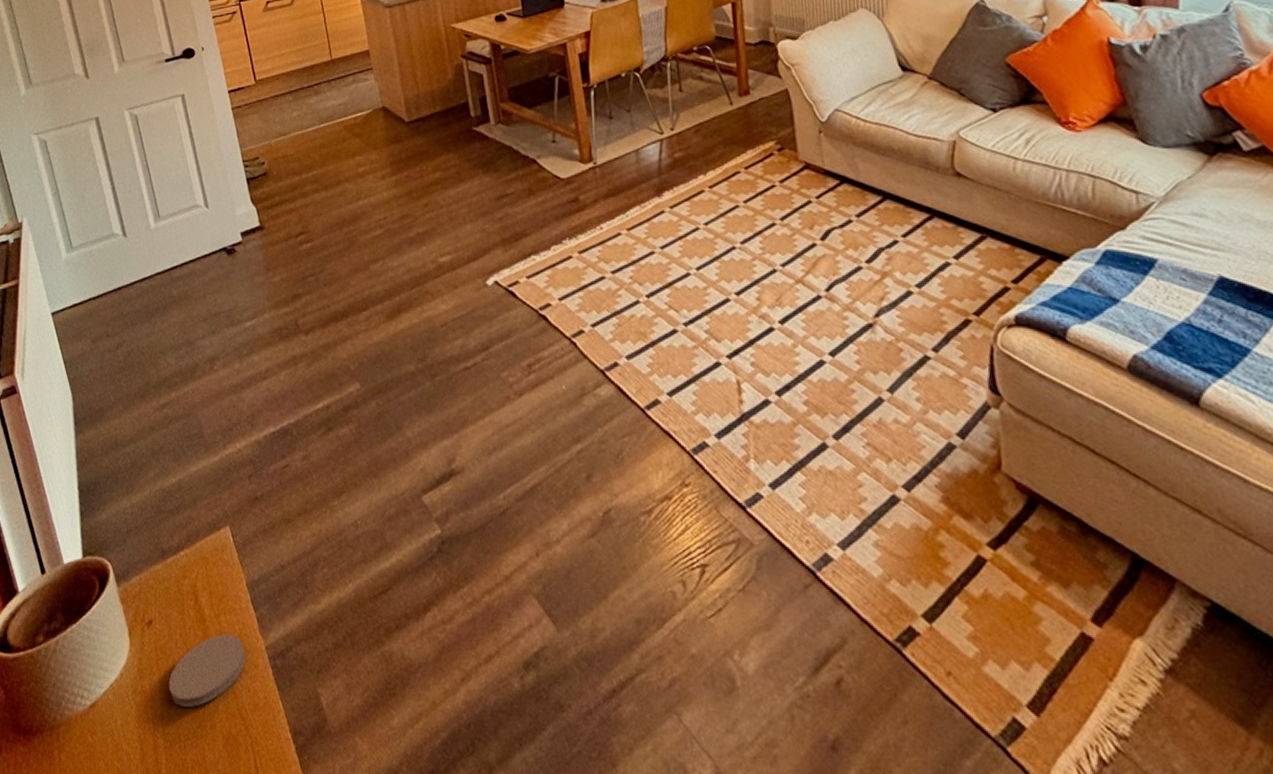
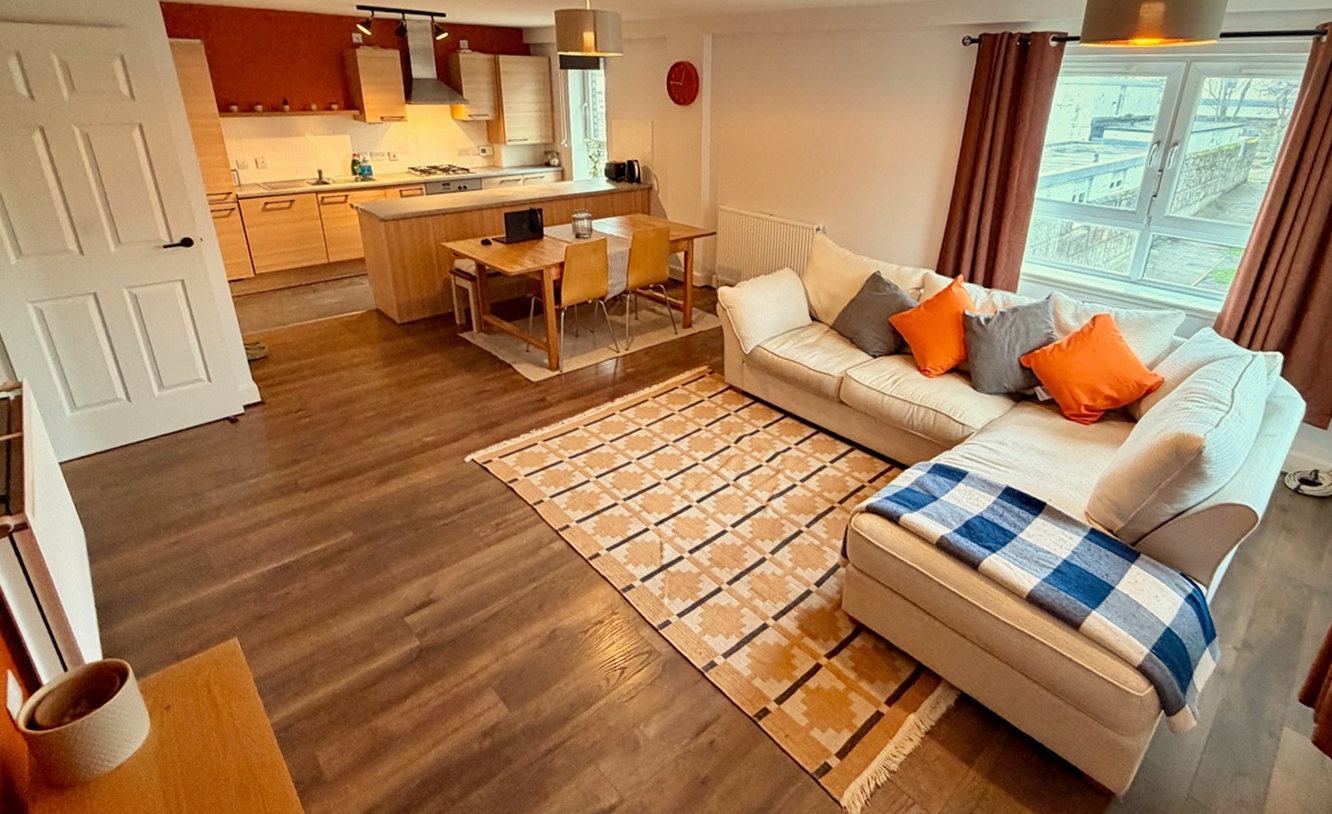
coaster: present [168,634,246,707] -> none [186,715,254,767]

